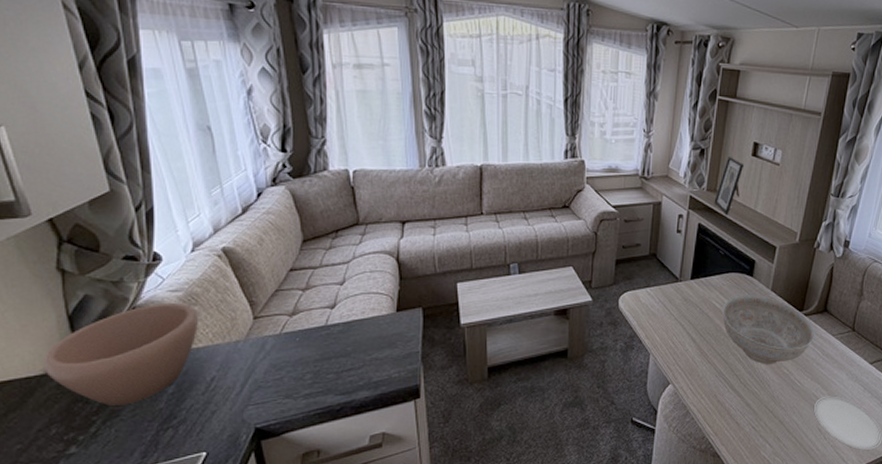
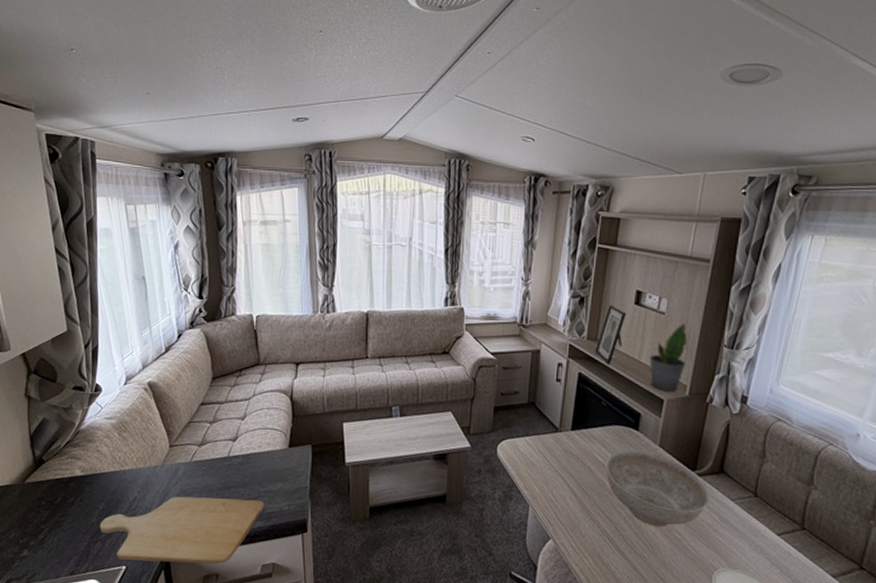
bowl: present [43,304,199,406] -> none [9,429,127,517]
chopping board: none [169,369,370,445] -> present [99,496,264,565]
potted plant: none [764,174,800,239] -> present [649,323,688,392]

